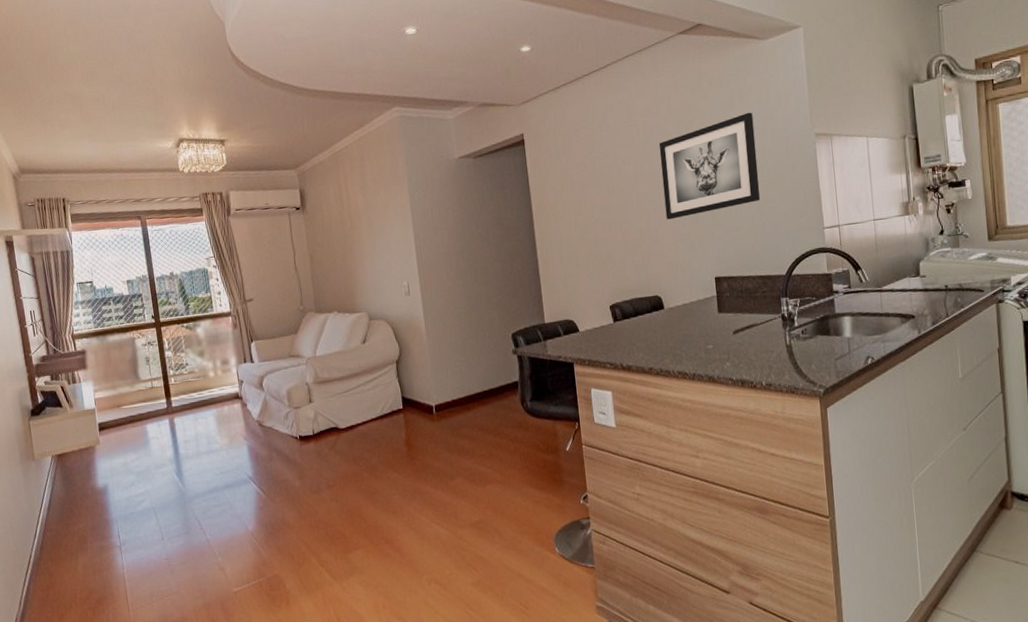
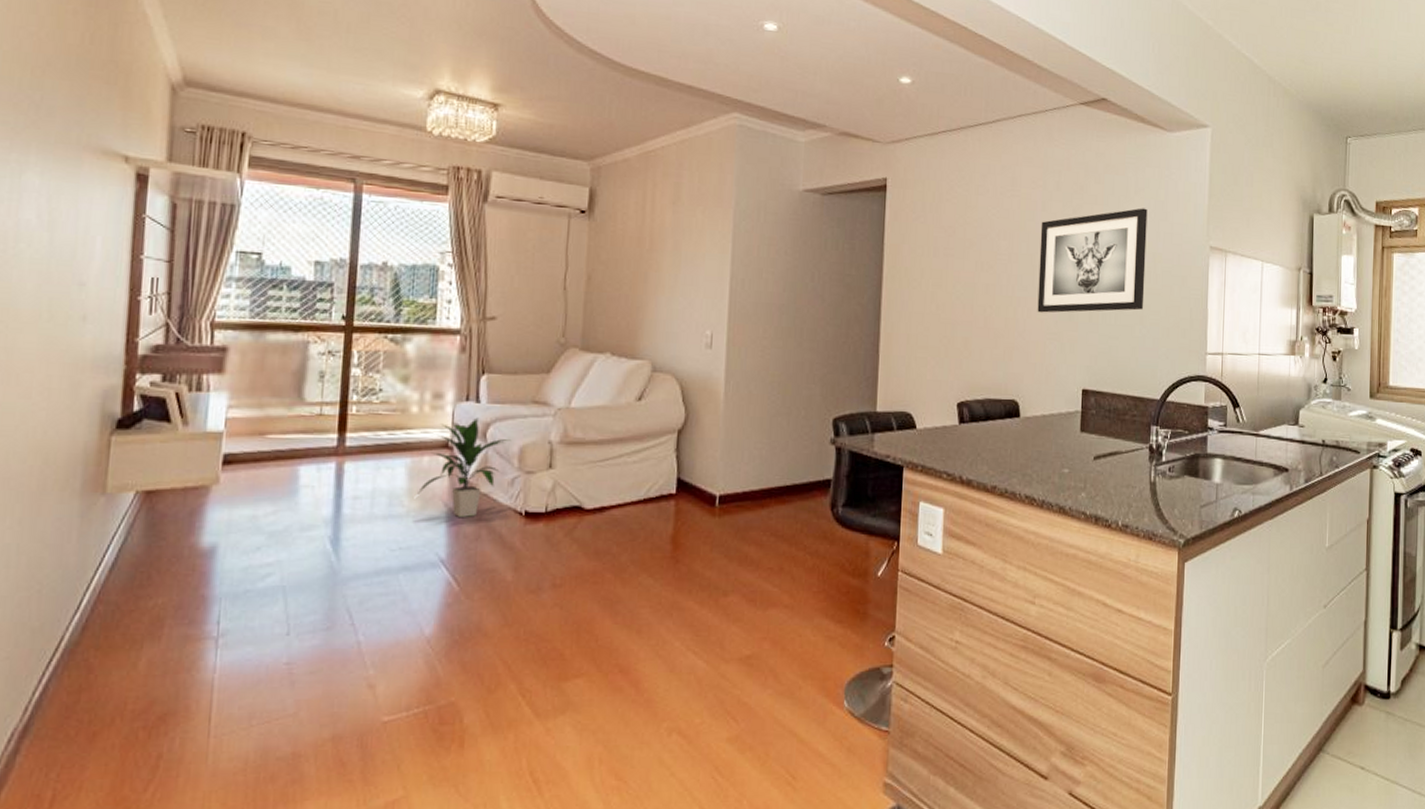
indoor plant: none [225,373,281,446] -> present [418,417,512,517]

